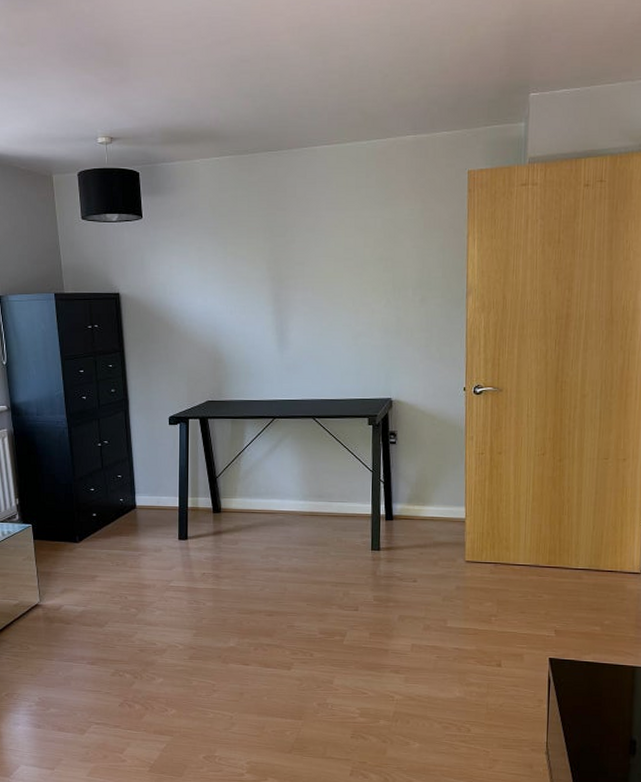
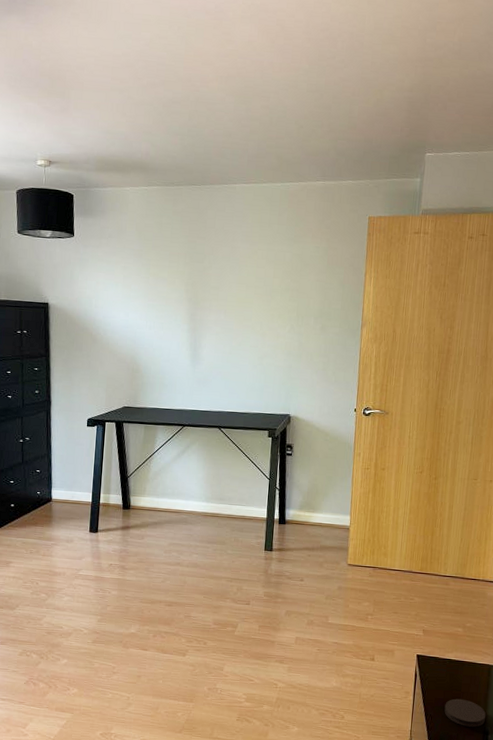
coaster: none [584,705,633,736] -> present [444,698,487,727]

